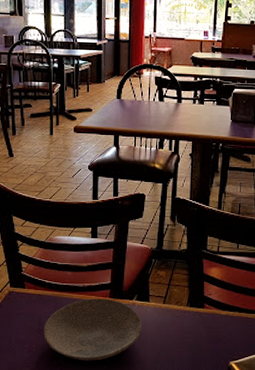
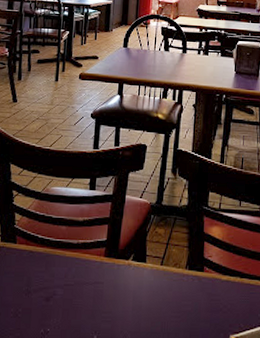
plate: present [44,298,142,361] -> none [31,257,137,330]

